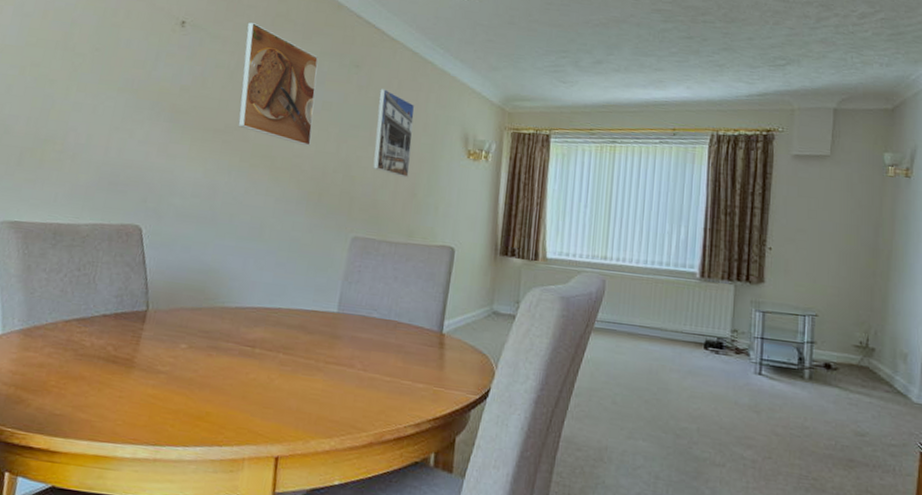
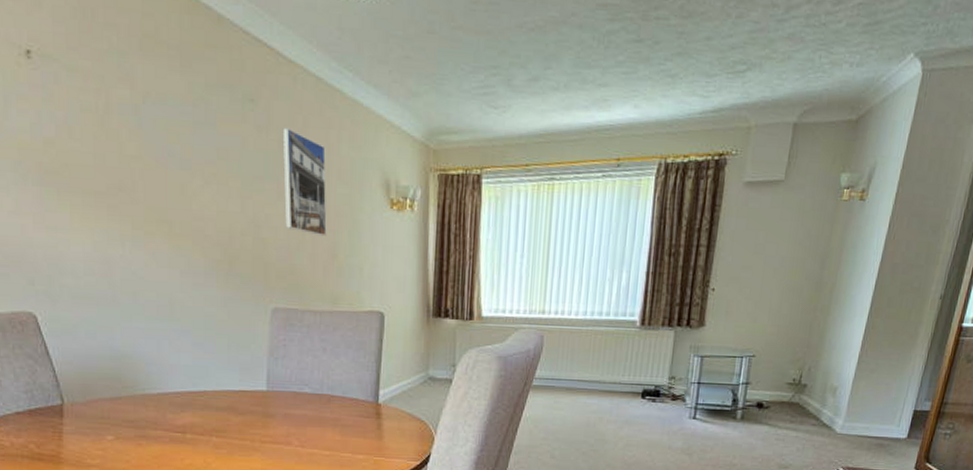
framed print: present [238,21,319,146] -> none [109,46,210,205]

